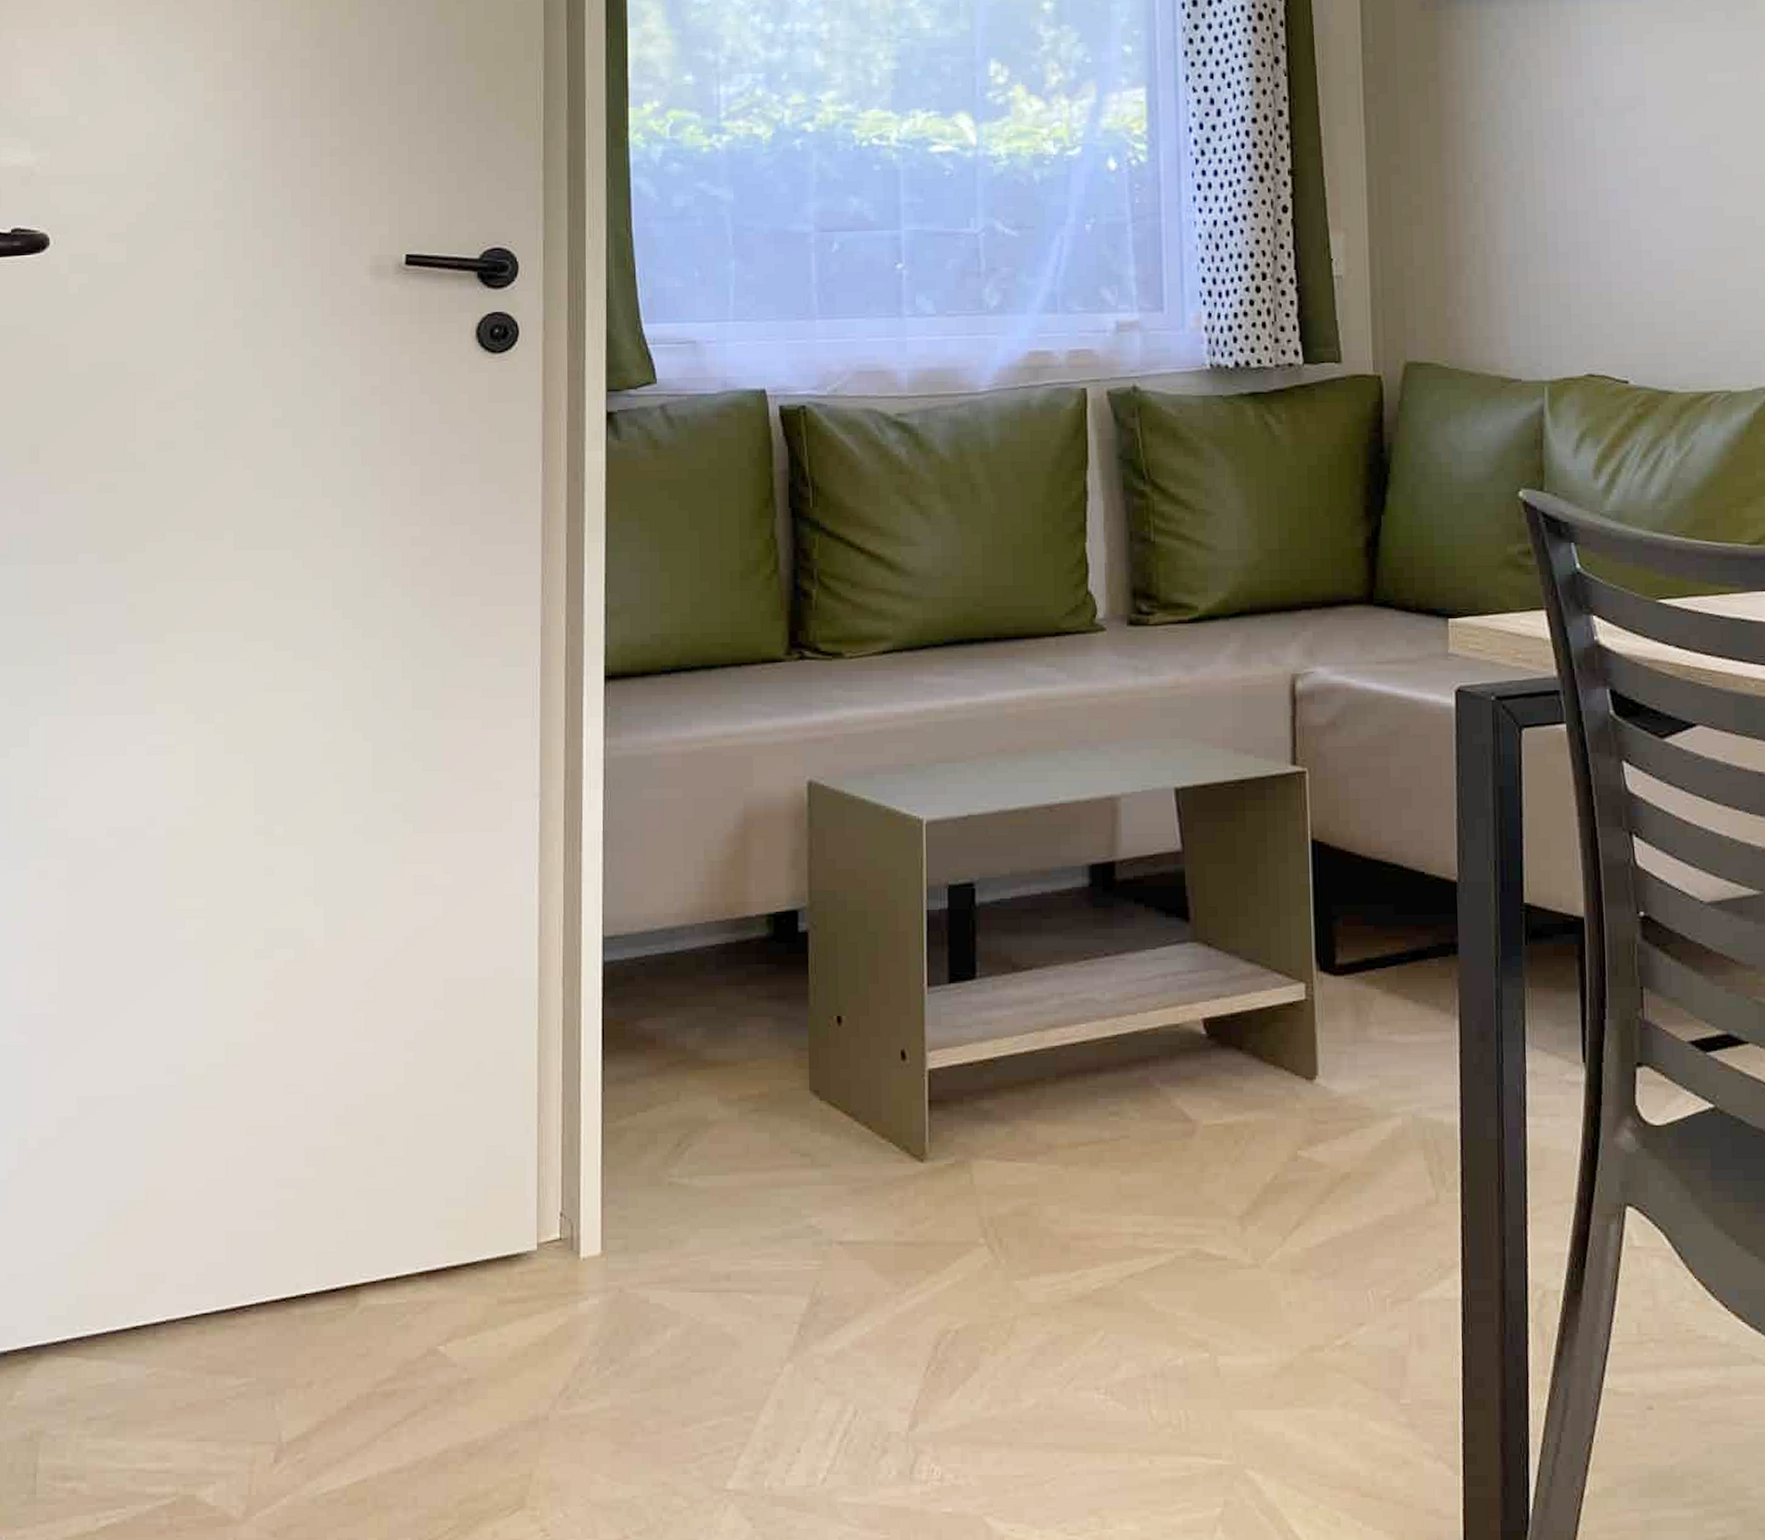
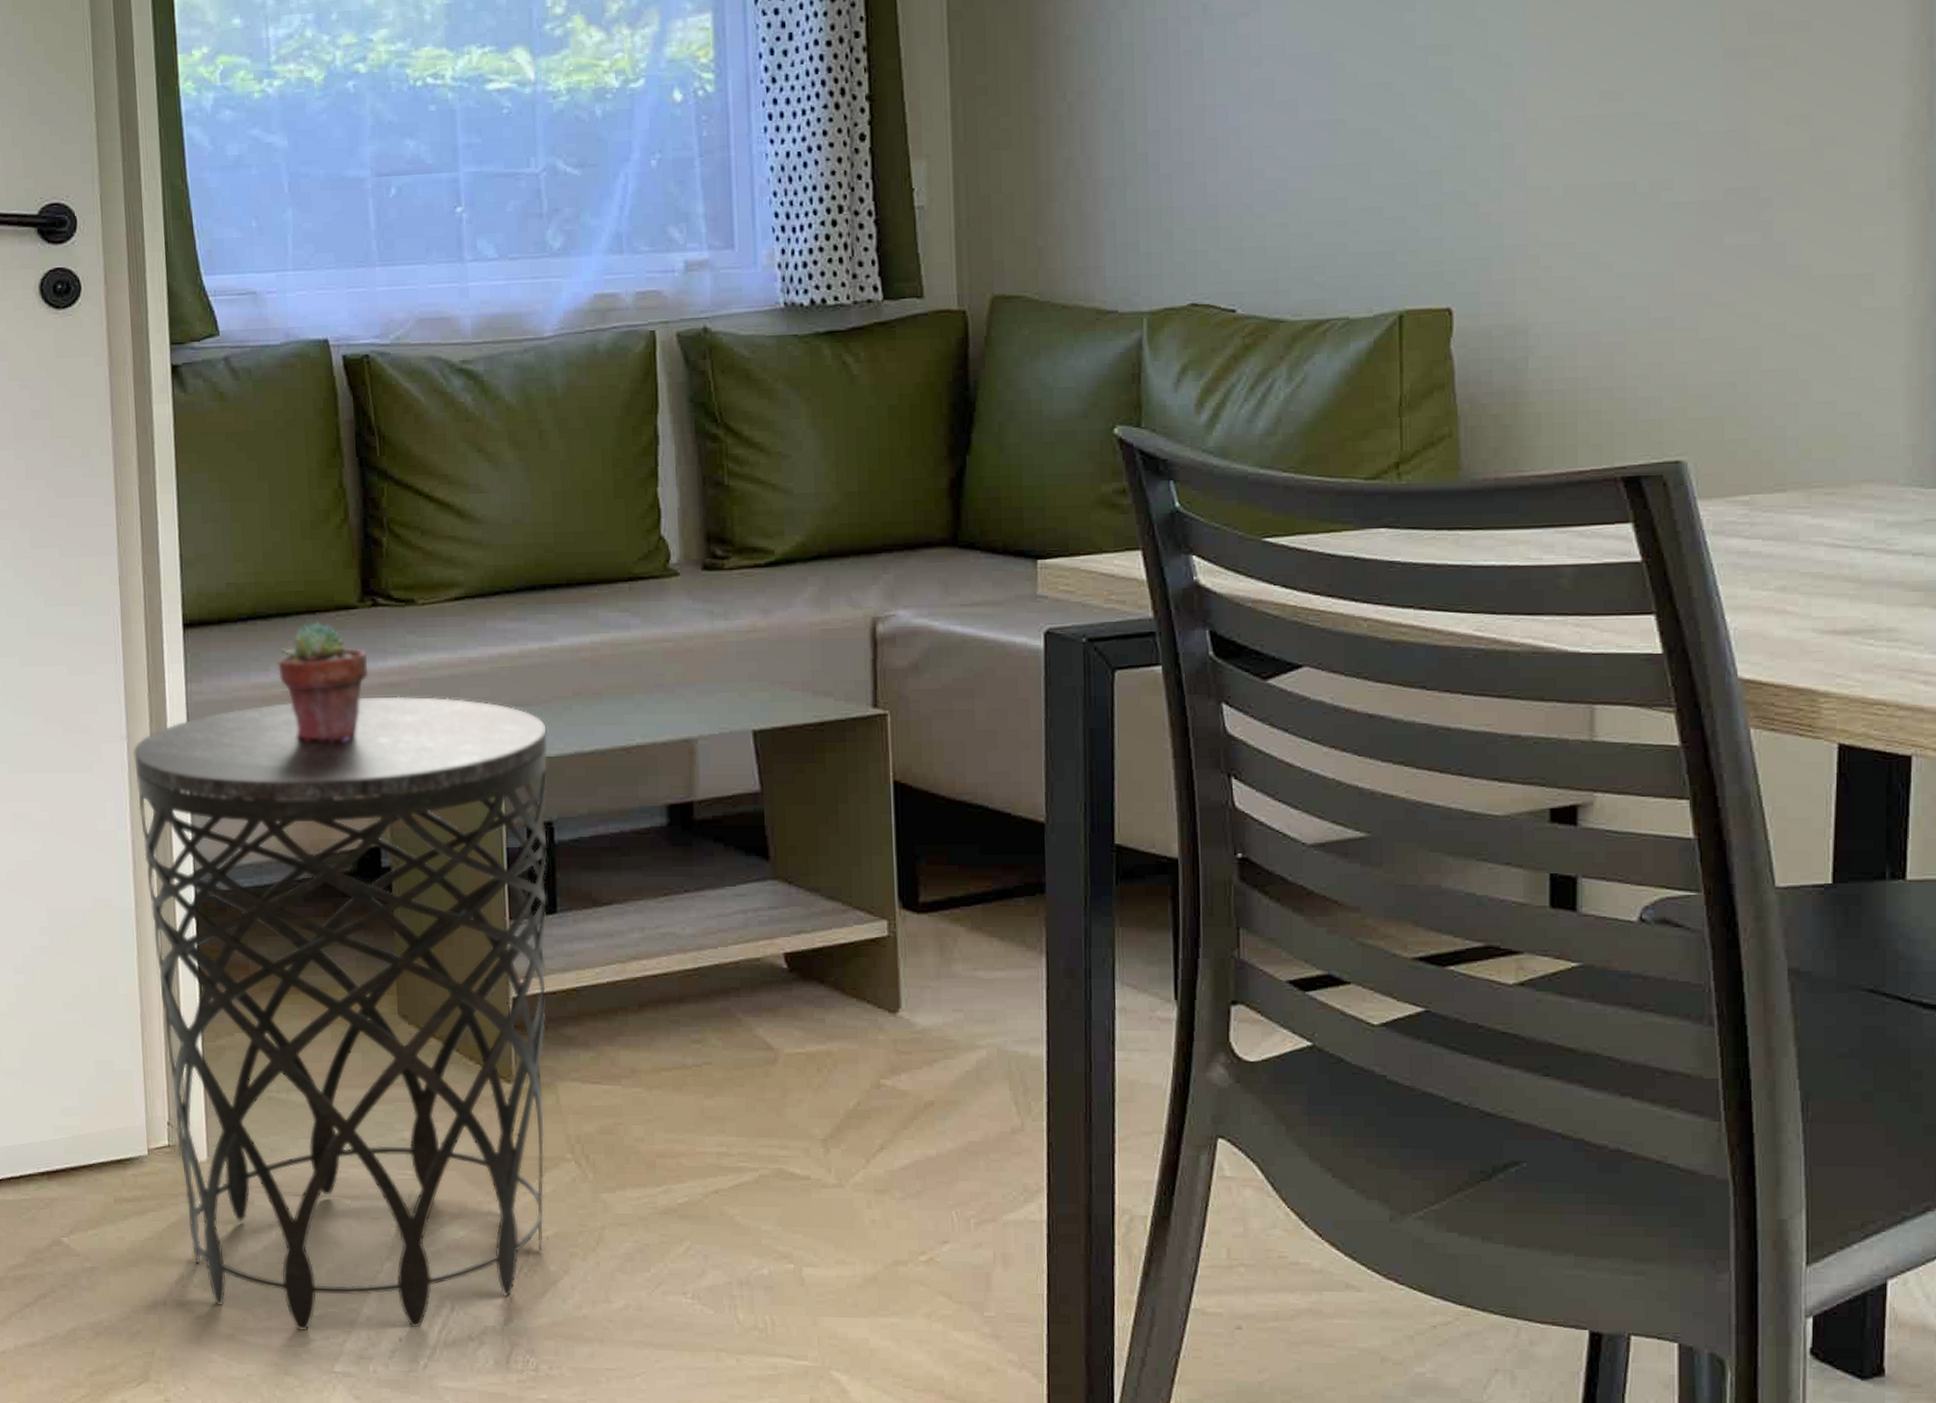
side table: none [545,752,971,1445] -> present [132,696,548,1331]
potted succulent: none [700,674,793,801] -> present [278,621,369,744]

